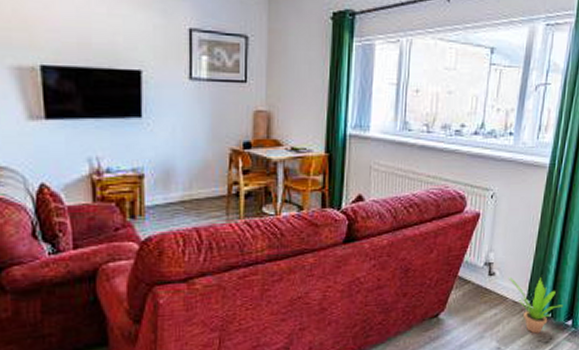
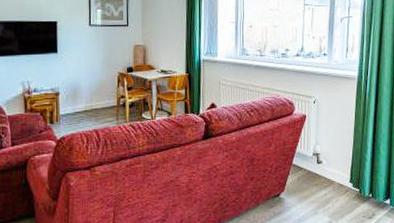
potted plant: present [508,275,564,334] -> none [333,163,381,211]

